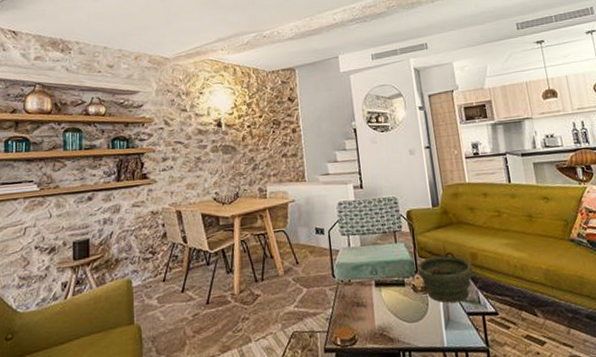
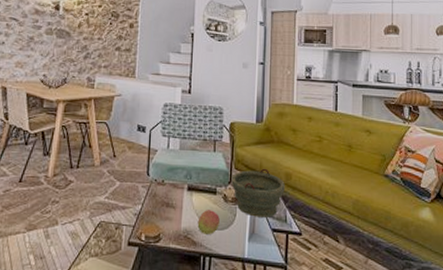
fruit: none [390,303,414,329] -> present [197,210,220,234]

